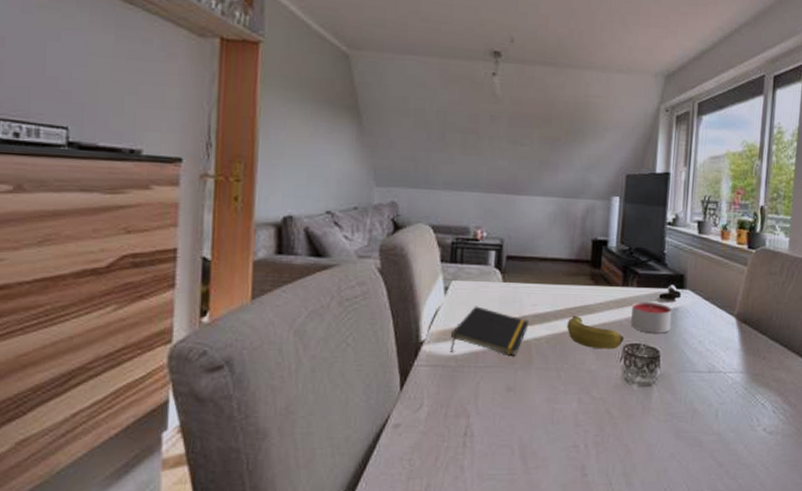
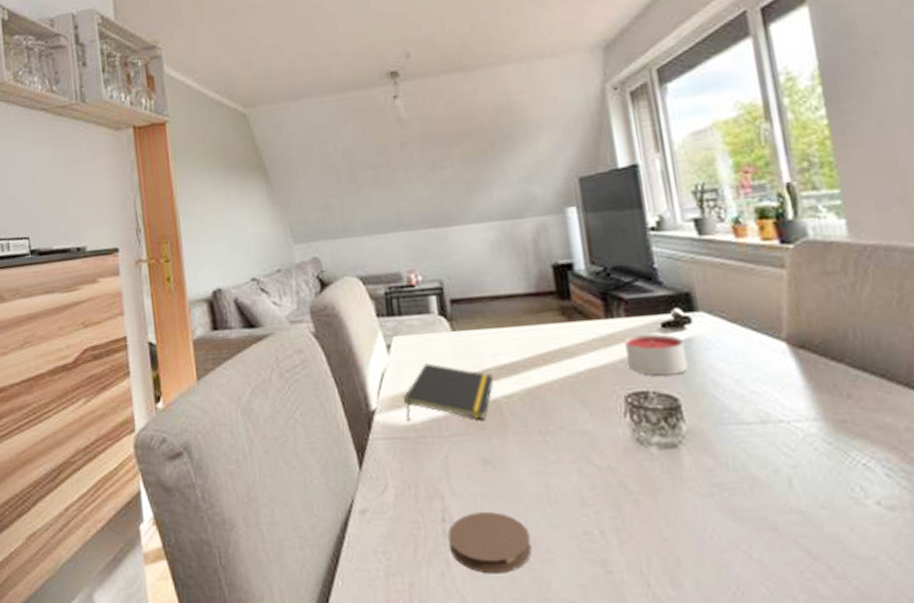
coaster: none [466,429,532,477] -> present [447,512,532,574]
banana: present [567,315,624,350] -> none [542,362,624,403]

